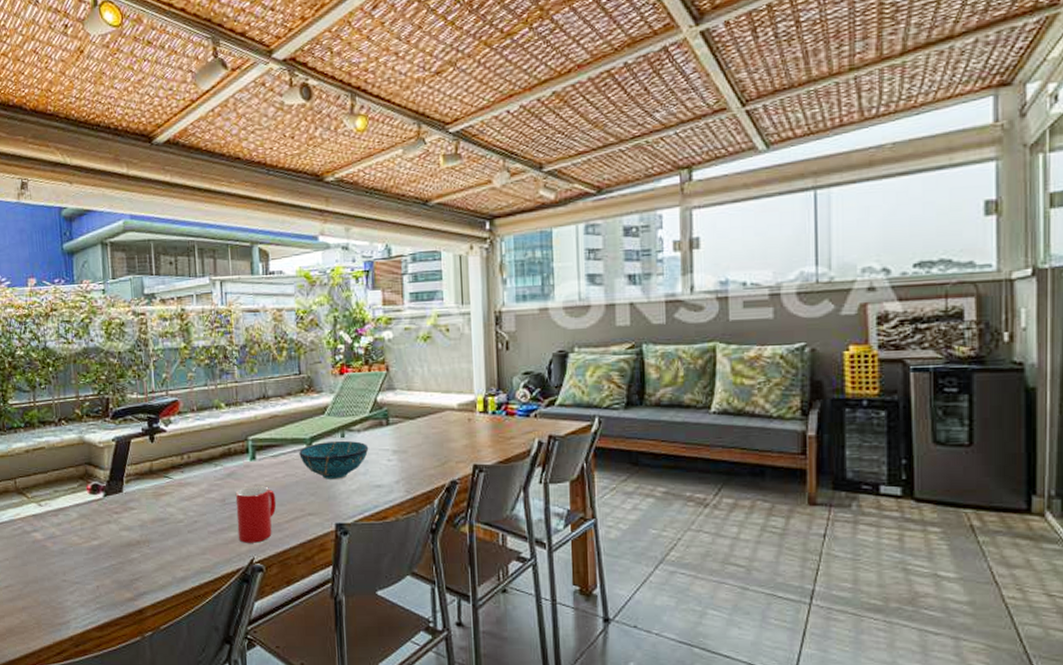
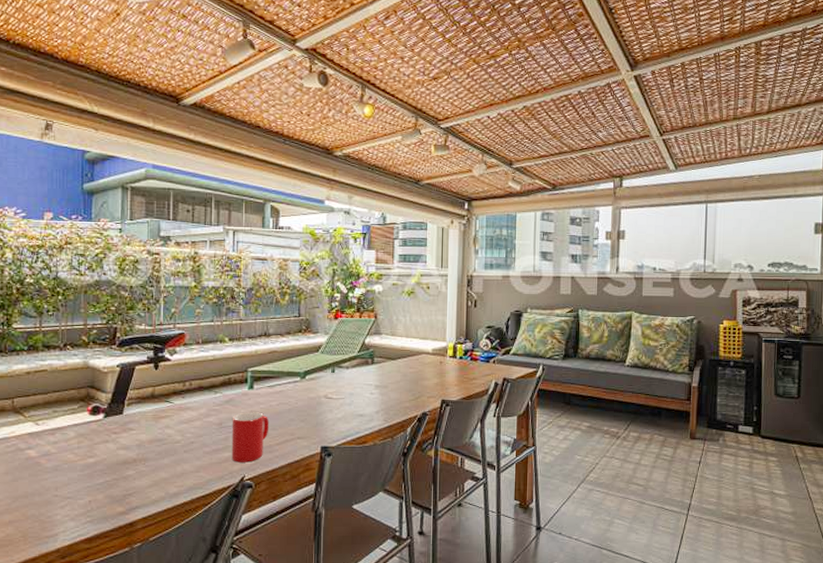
decorative bowl: present [299,440,369,480] -> none [293,375,355,409]

